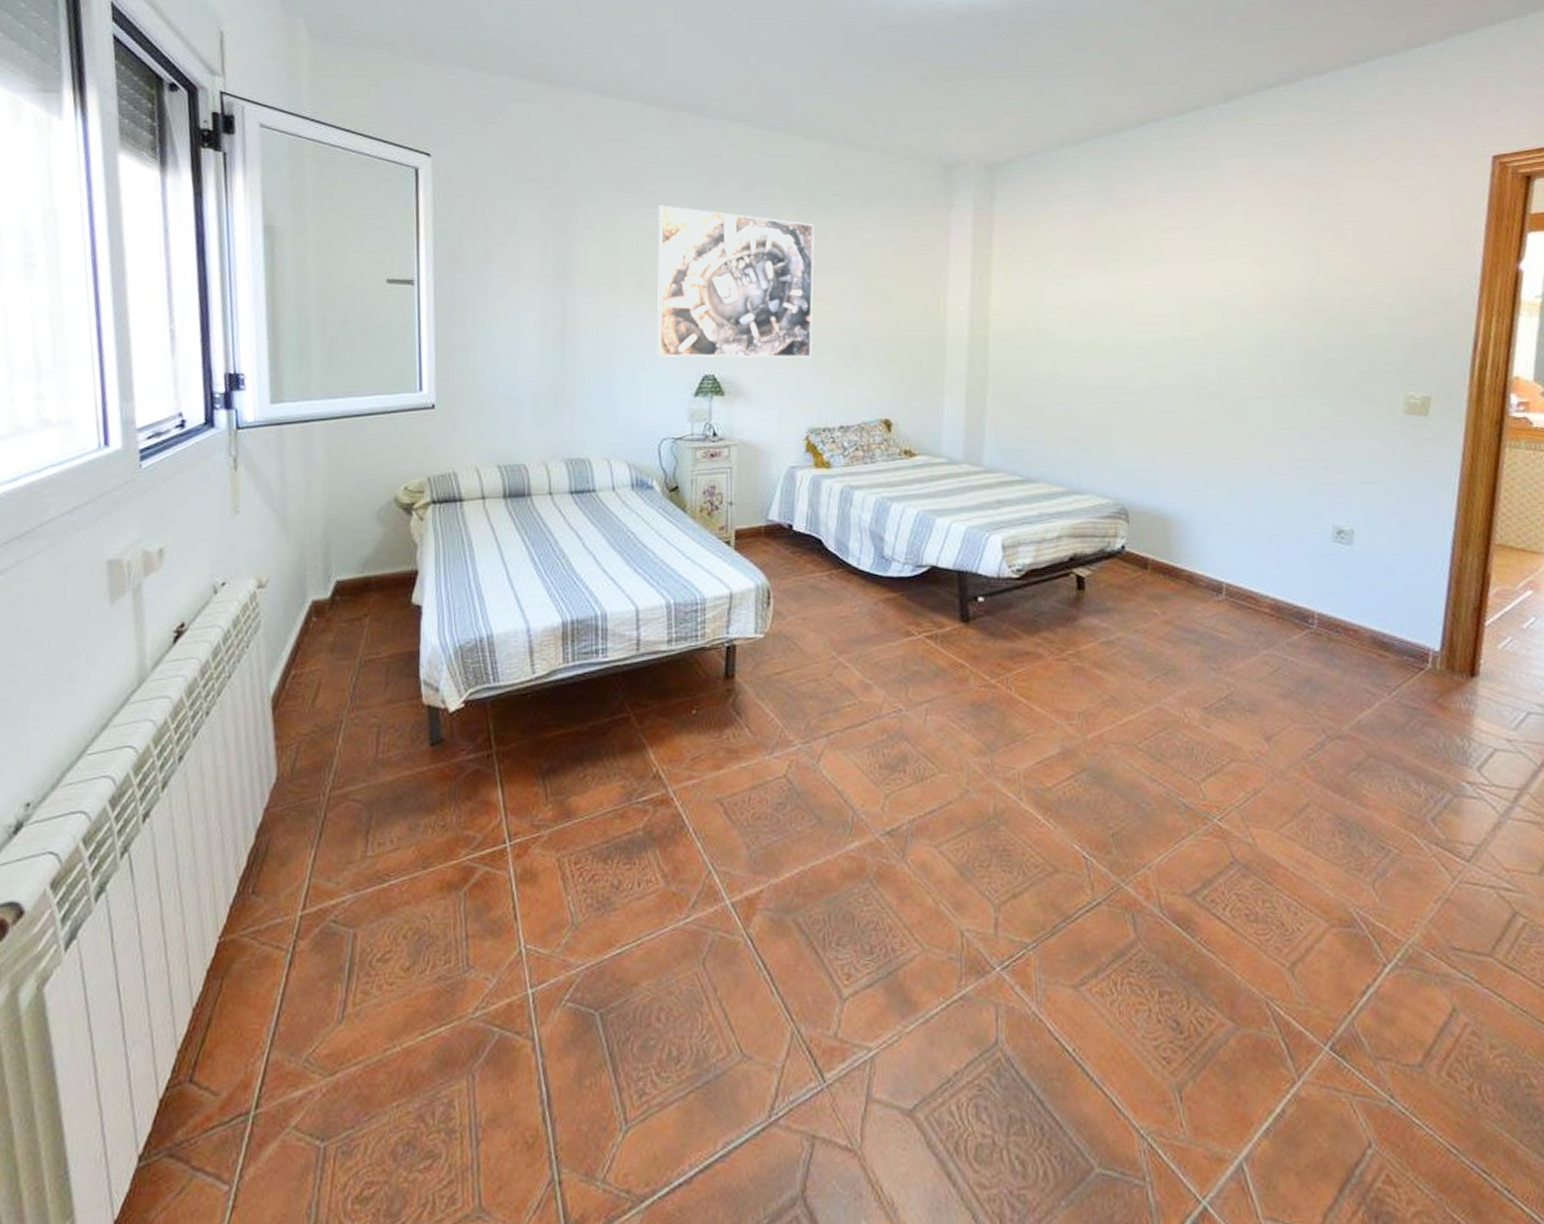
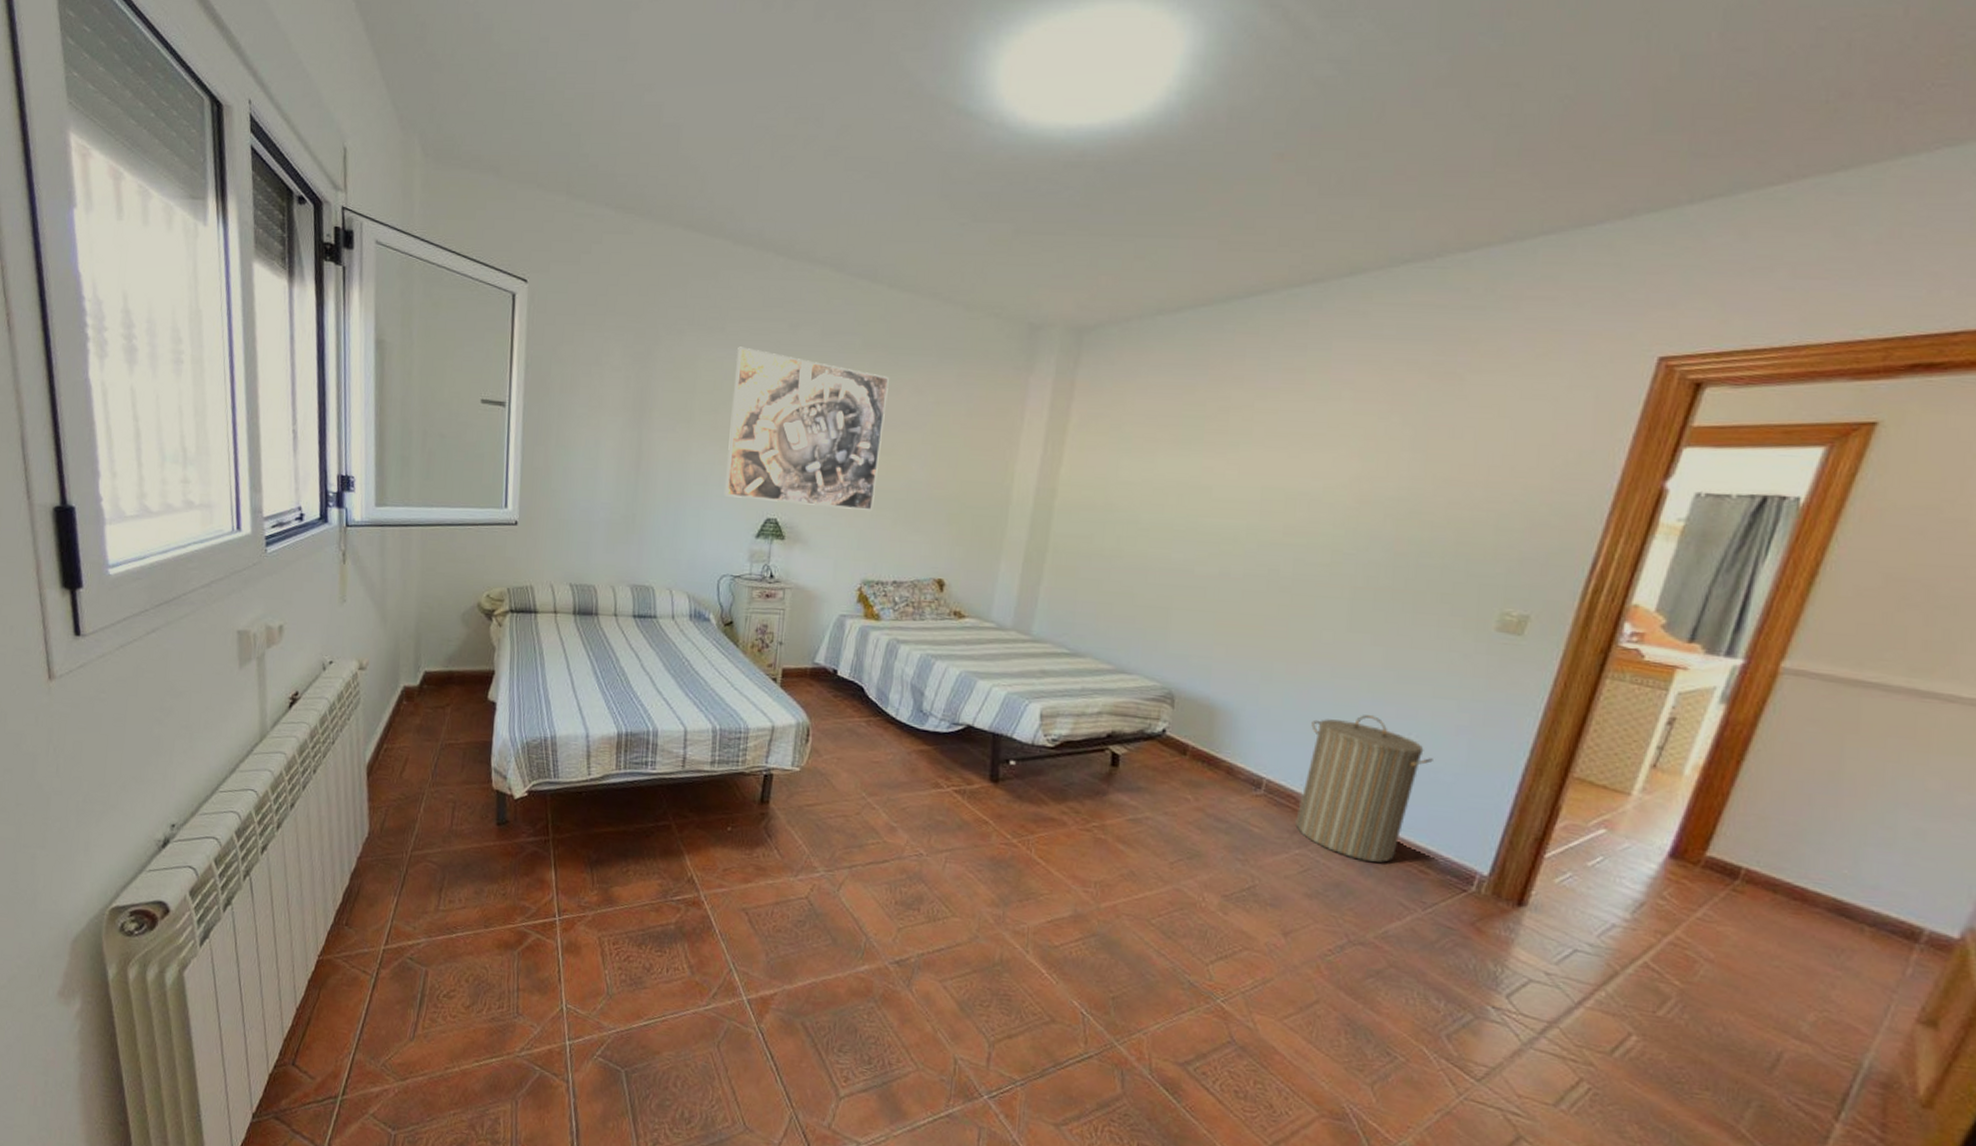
laundry hamper: none [1258,508,1372,654] -> present [1295,715,1433,863]

